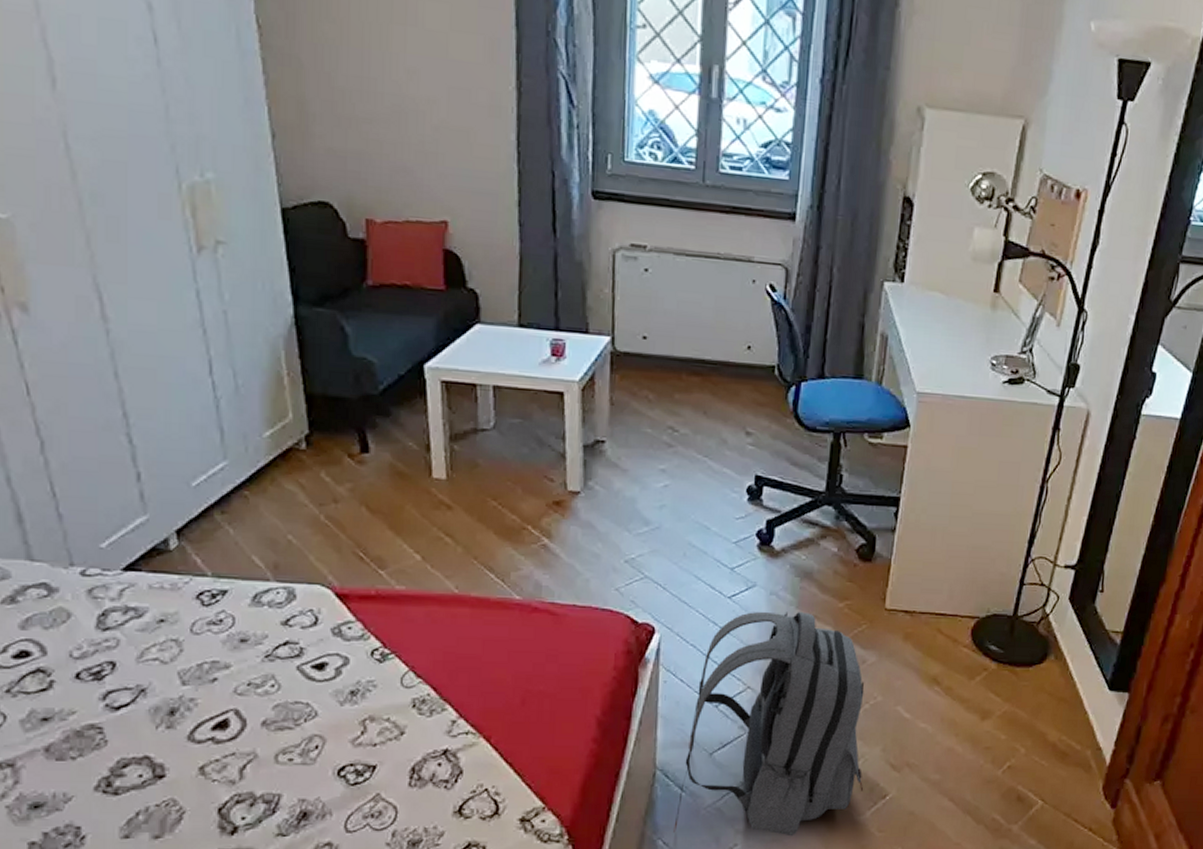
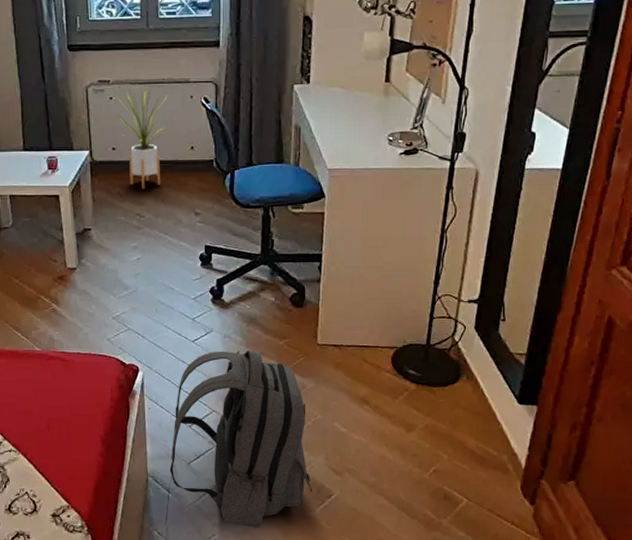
house plant: none [653,257,726,395] -> present [116,84,170,189]

